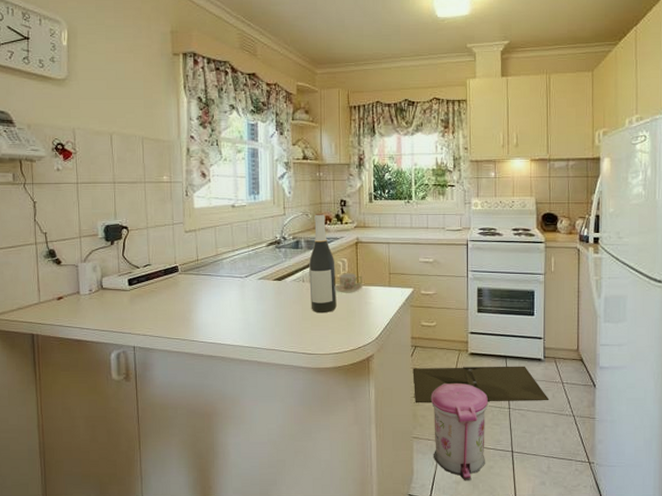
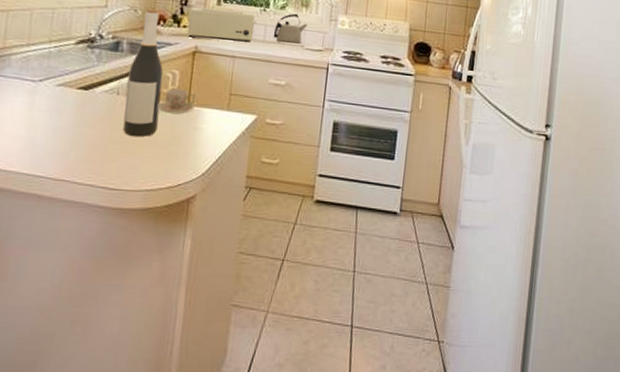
toaster: none [348,205,403,232] -> present [187,7,257,43]
door mat: present [412,366,550,403] -> none [240,215,402,264]
kettle: none [418,201,446,228] -> present [273,13,308,45]
trash can: present [430,382,488,481] -> none [254,236,331,364]

